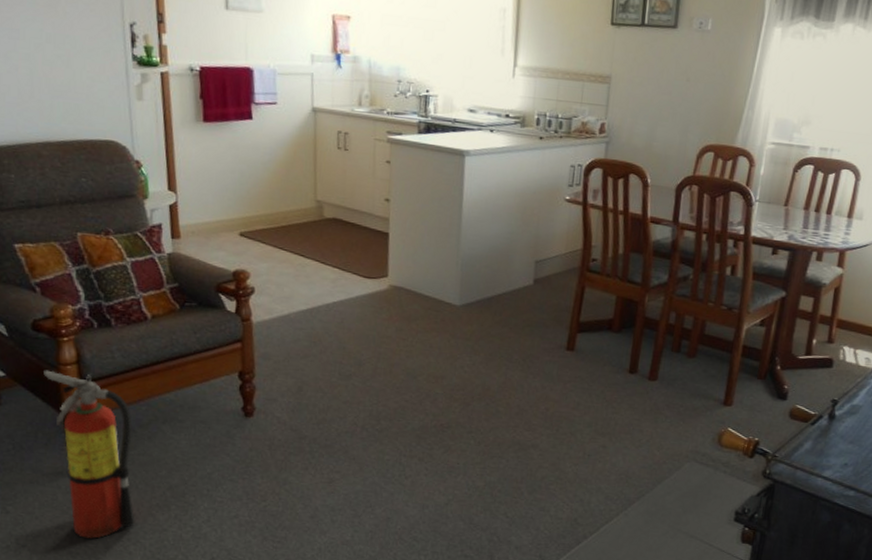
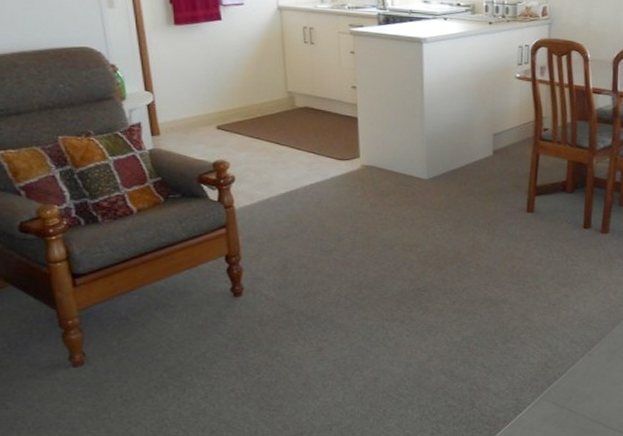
fire extinguisher: present [44,370,135,539] -> none [34,269,135,425]

